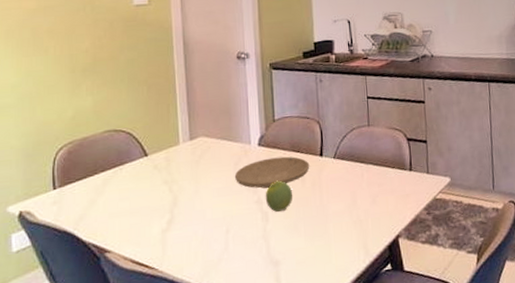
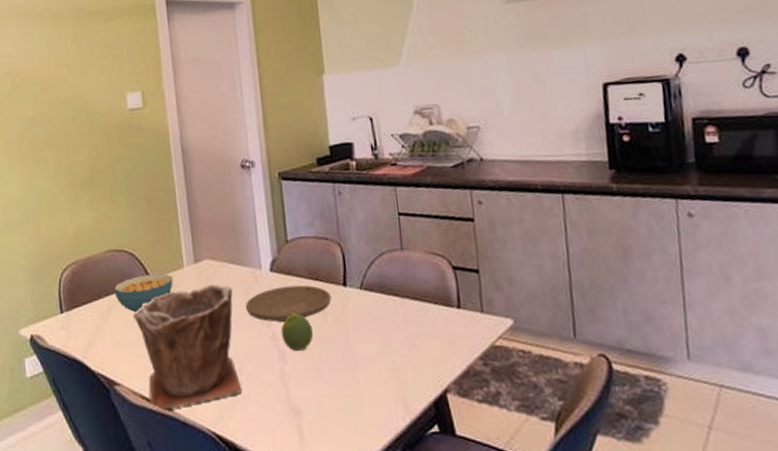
cereal bowl: none [110,150,169,186] -> present [114,273,173,313]
plant pot: none [128,158,228,274] -> present [133,284,242,412]

